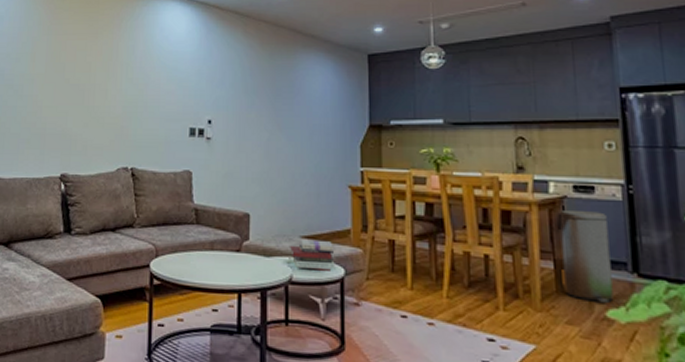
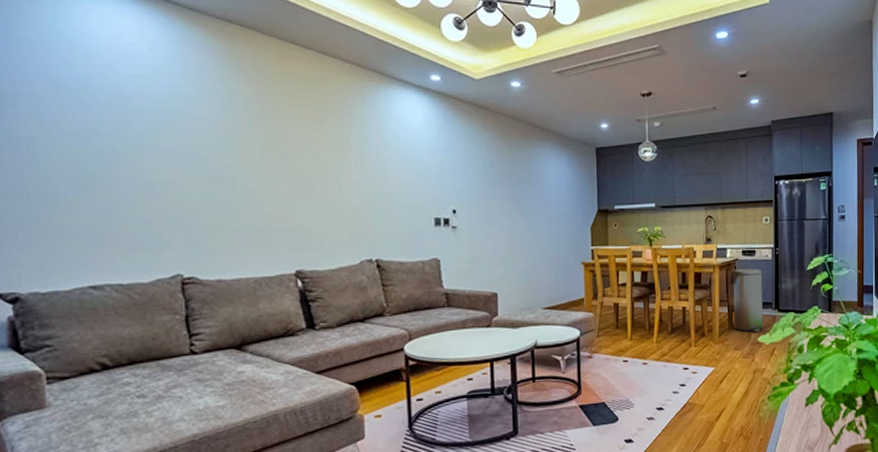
books: present [290,239,335,271] -> none [534,309,572,335]

